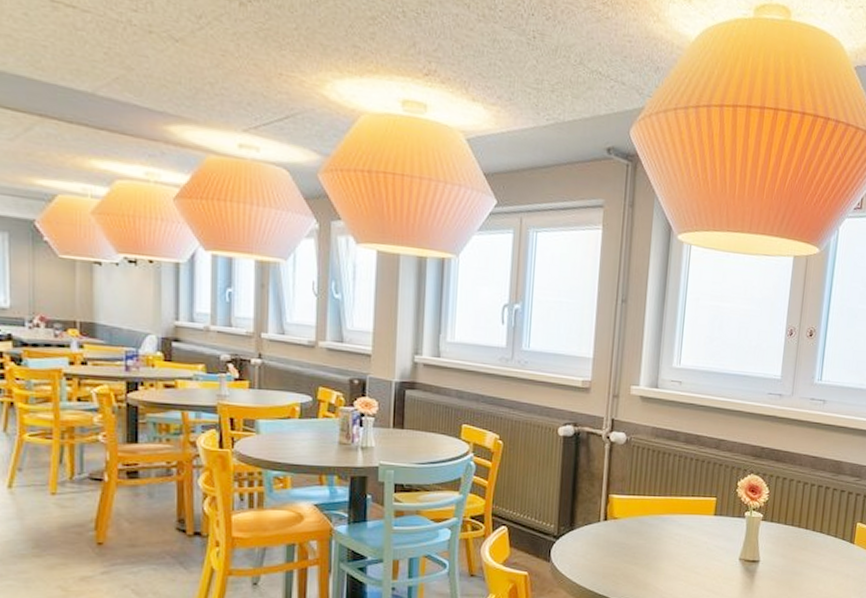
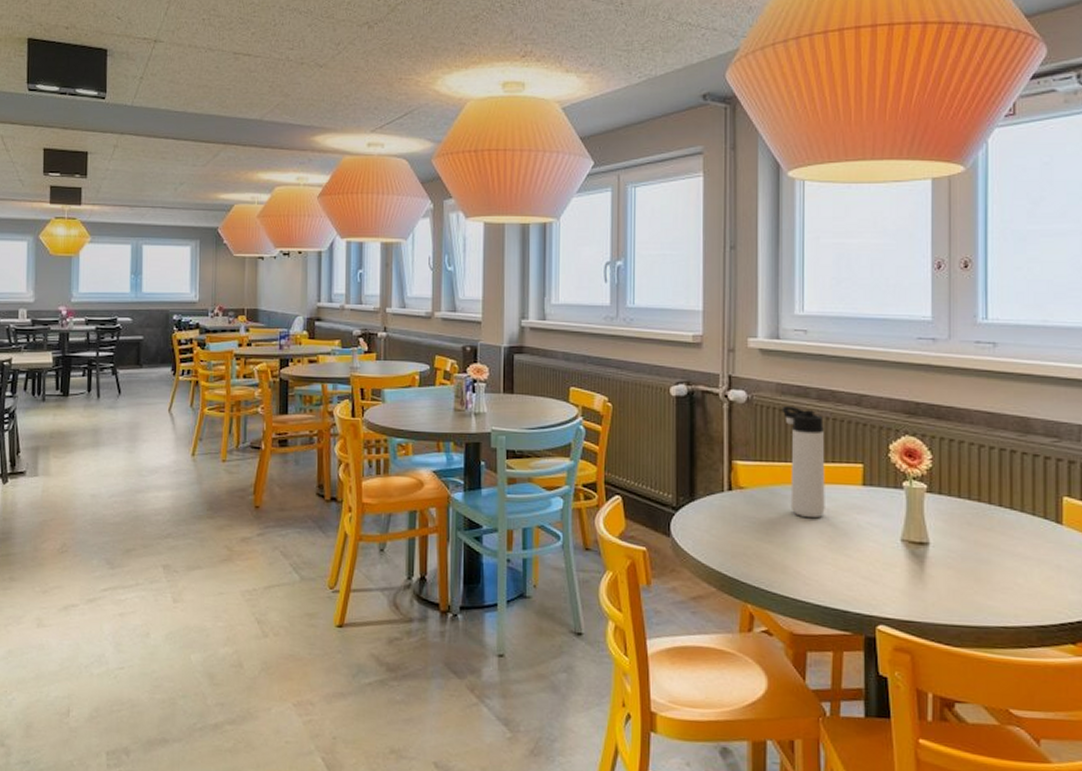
thermos bottle: none [654,448,689,543] -> present [781,406,825,519]

